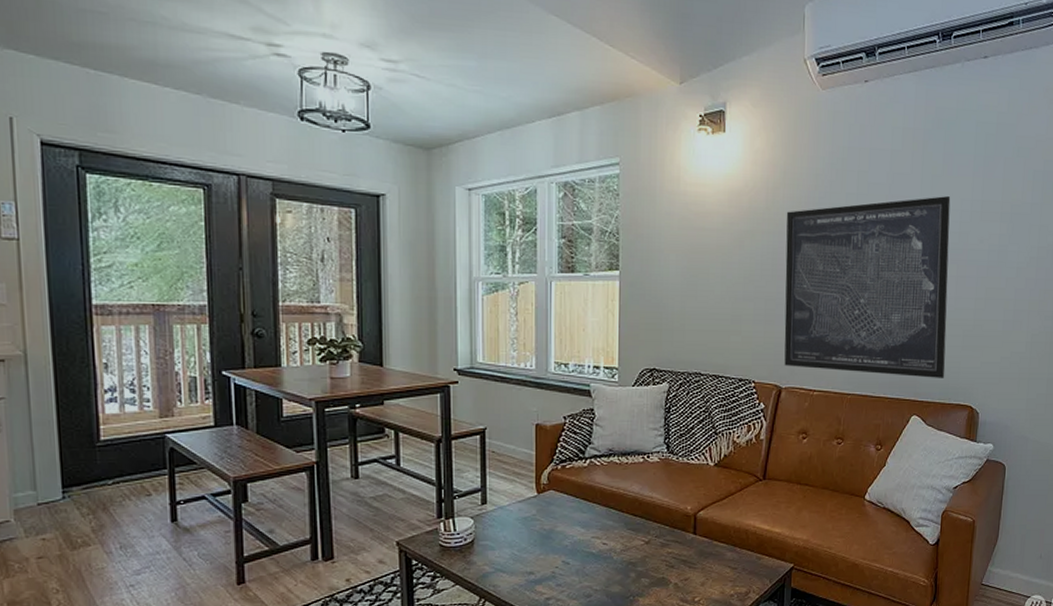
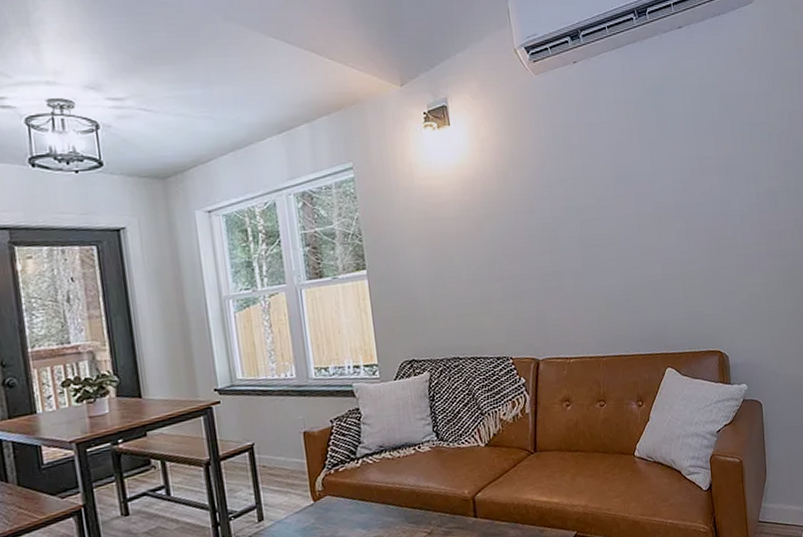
wall art: present [784,196,951,378] -> none [518,158,691,339]

